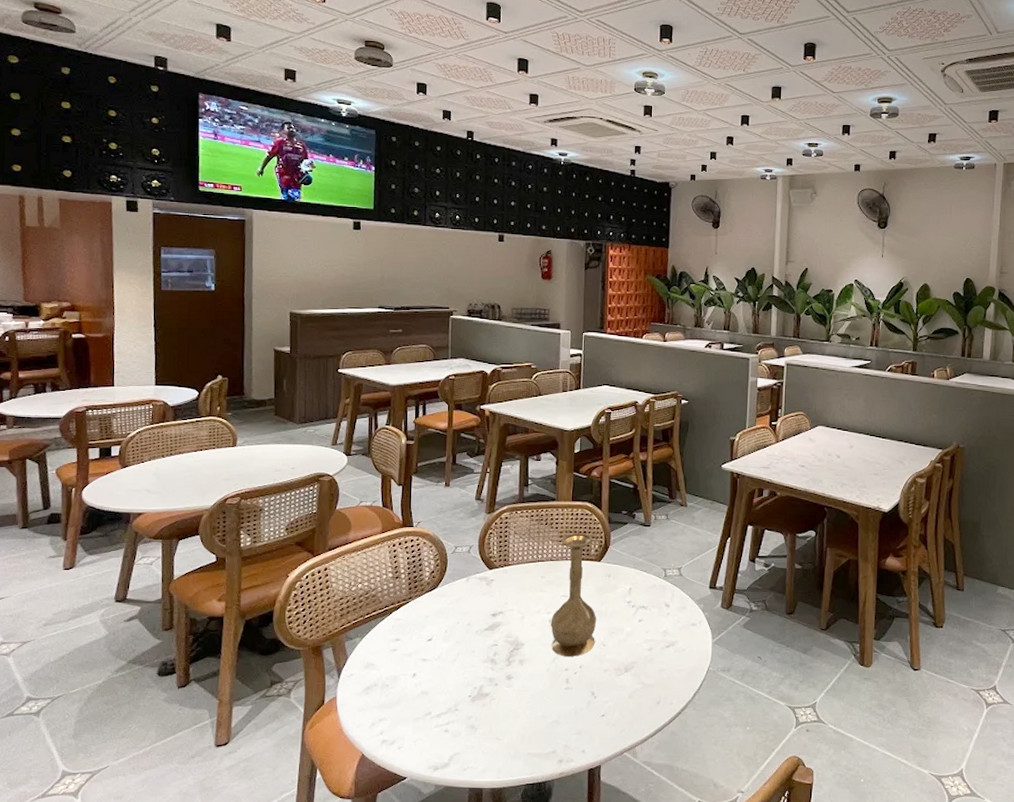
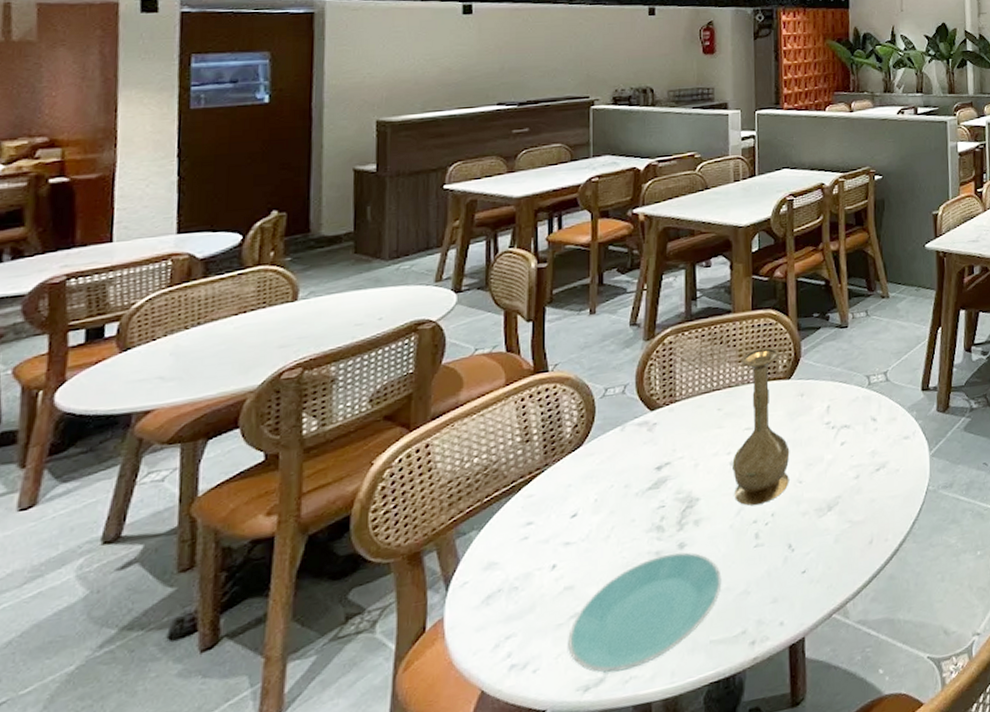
plate: none [423,681,539,761] -> present [568,552,722,673]

